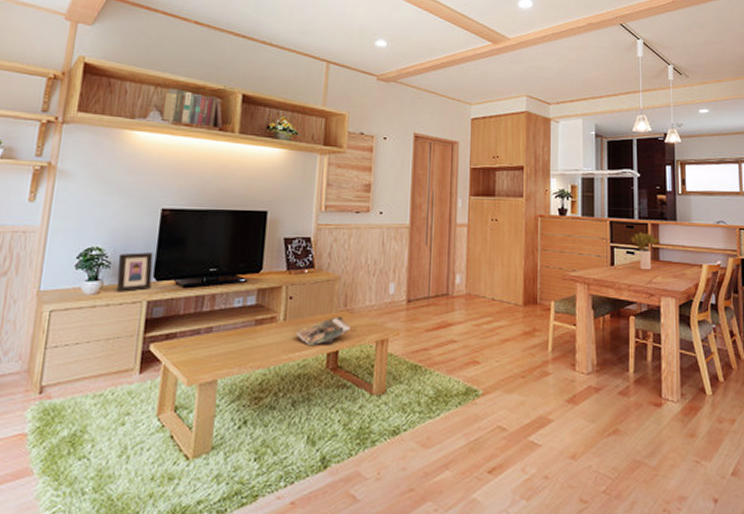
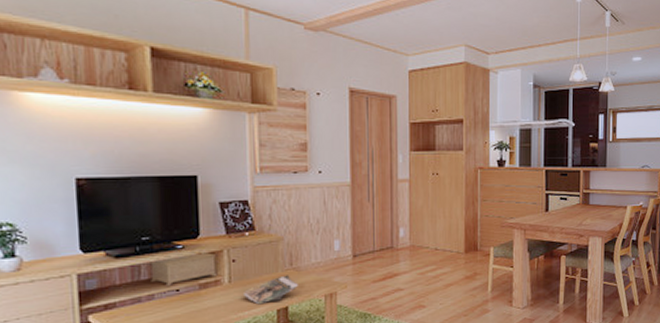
picture frame: present [116,252,153,292] -> none [34,225,78,268]
books: present [162,88,224,128] -> none [55,41,133,87]
decorative box: none [212,286,275,321] -> present [148,251,218,287]
flower bouquet: present [631,232,661,270] -> none [565,179,592,214]

